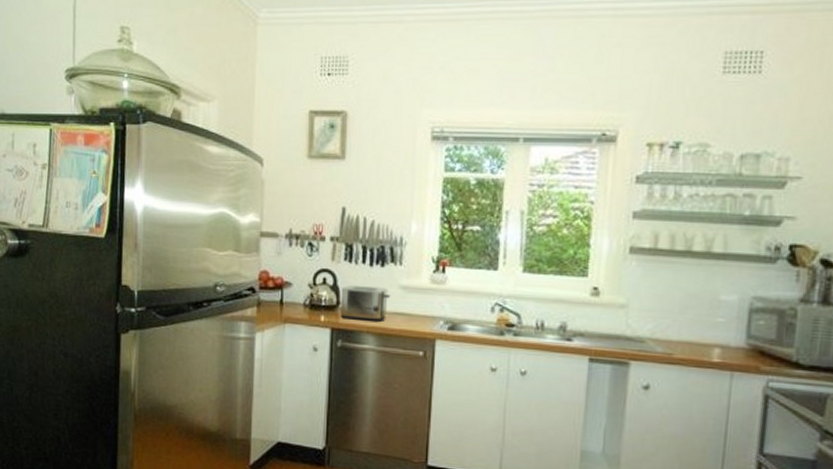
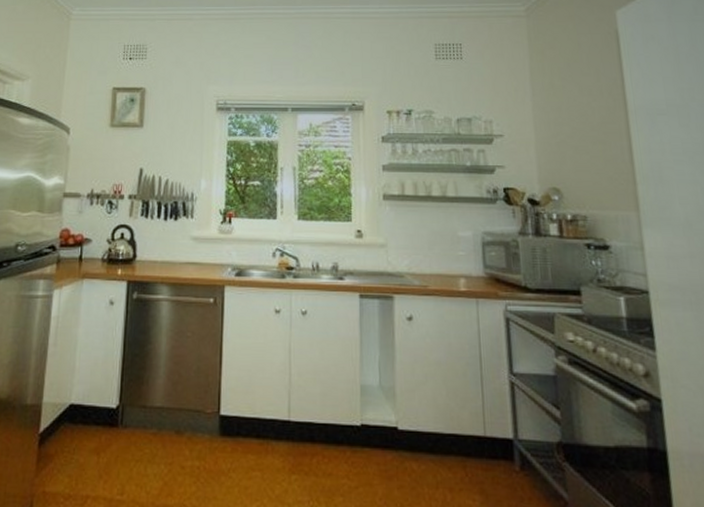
toaster: present [340,285,391,323] -> none [136,239,184,273]

